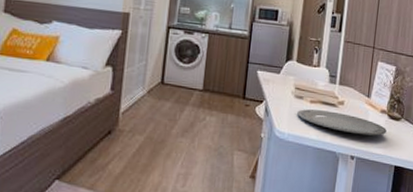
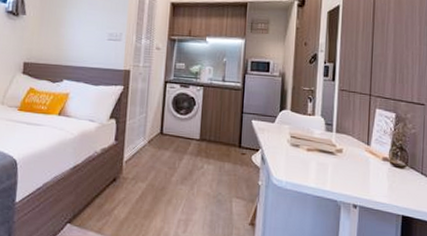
plate: present [297,109,387,136] -> none [294,157,390,184]

